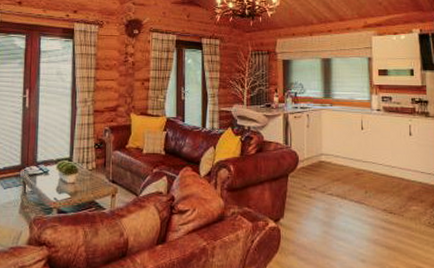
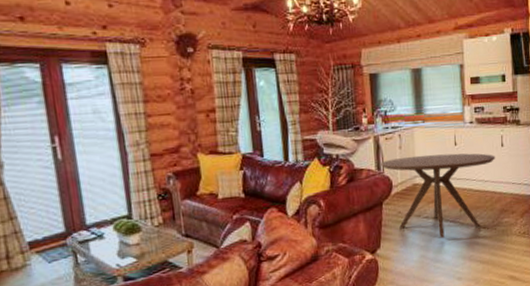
dining table: none [289,135,403,217] -> present [381,153,495,238]

